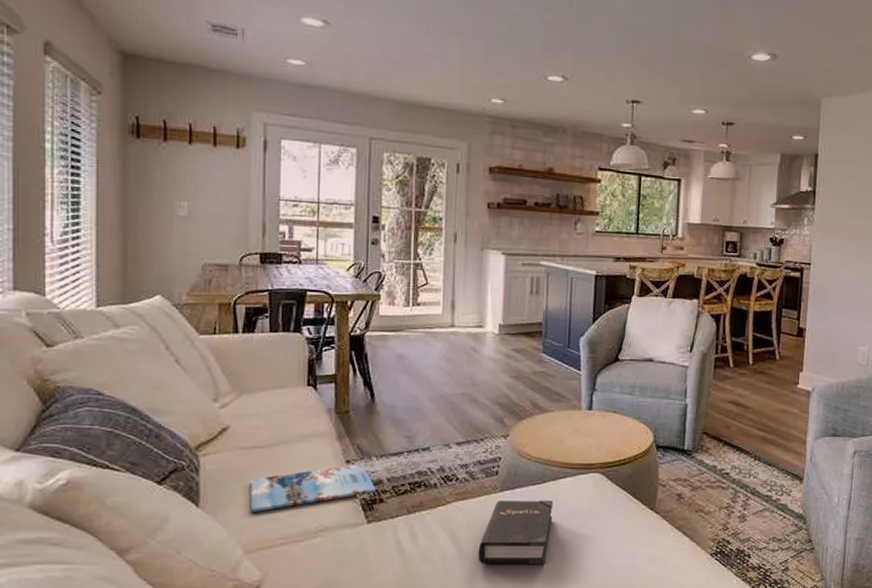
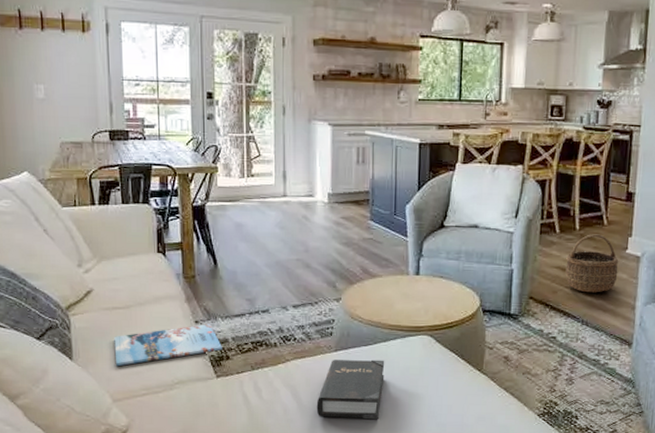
wicker basket: none [738,369,791,428] -> present [565,234,619,293]

